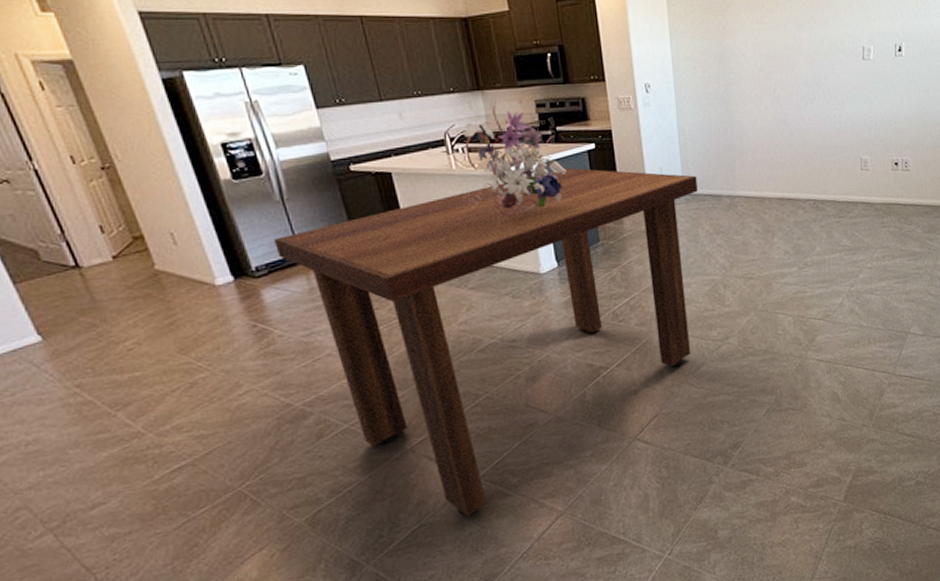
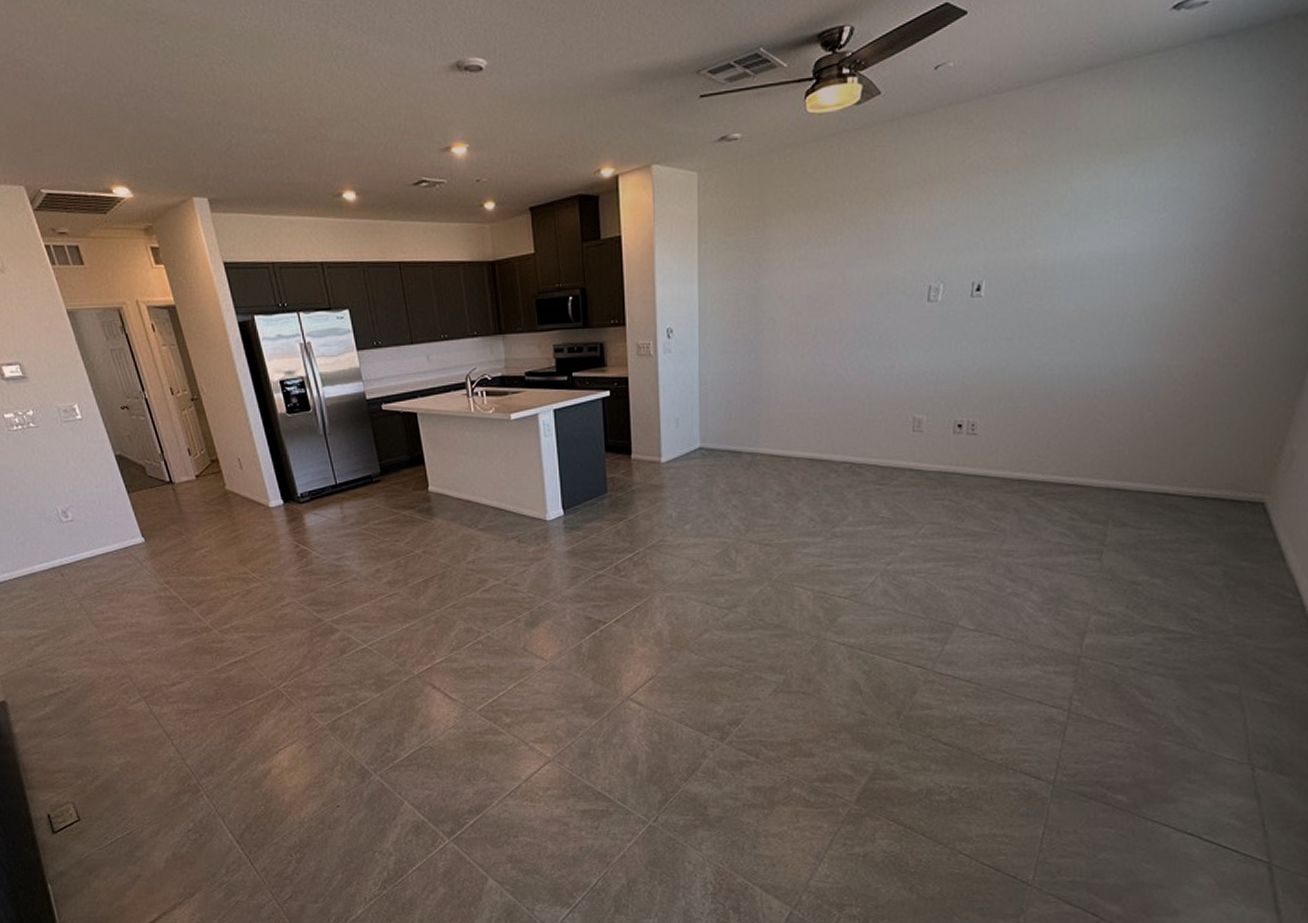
dining table: present [274,168,698,517] -> none [317,415,716,747]
bouquet: present [462,100,567,220] -> none [478,344,579,464]

